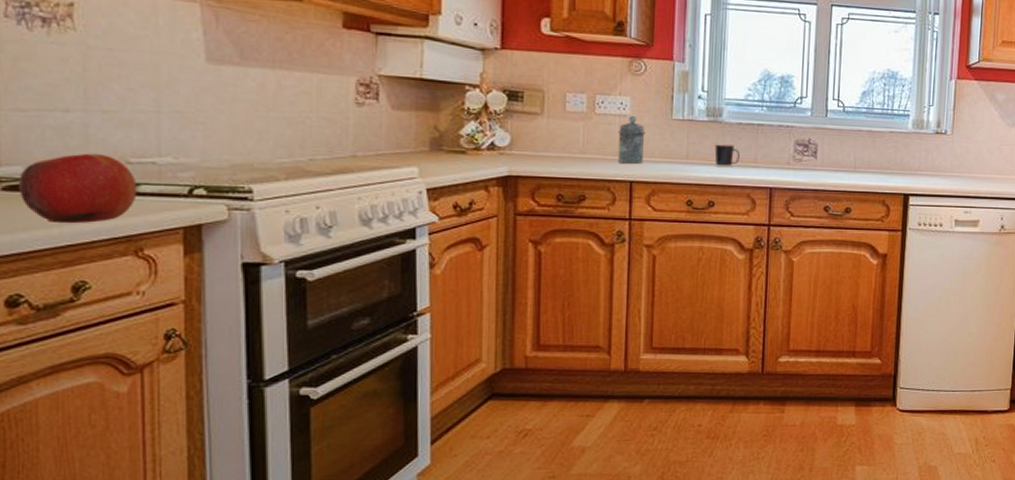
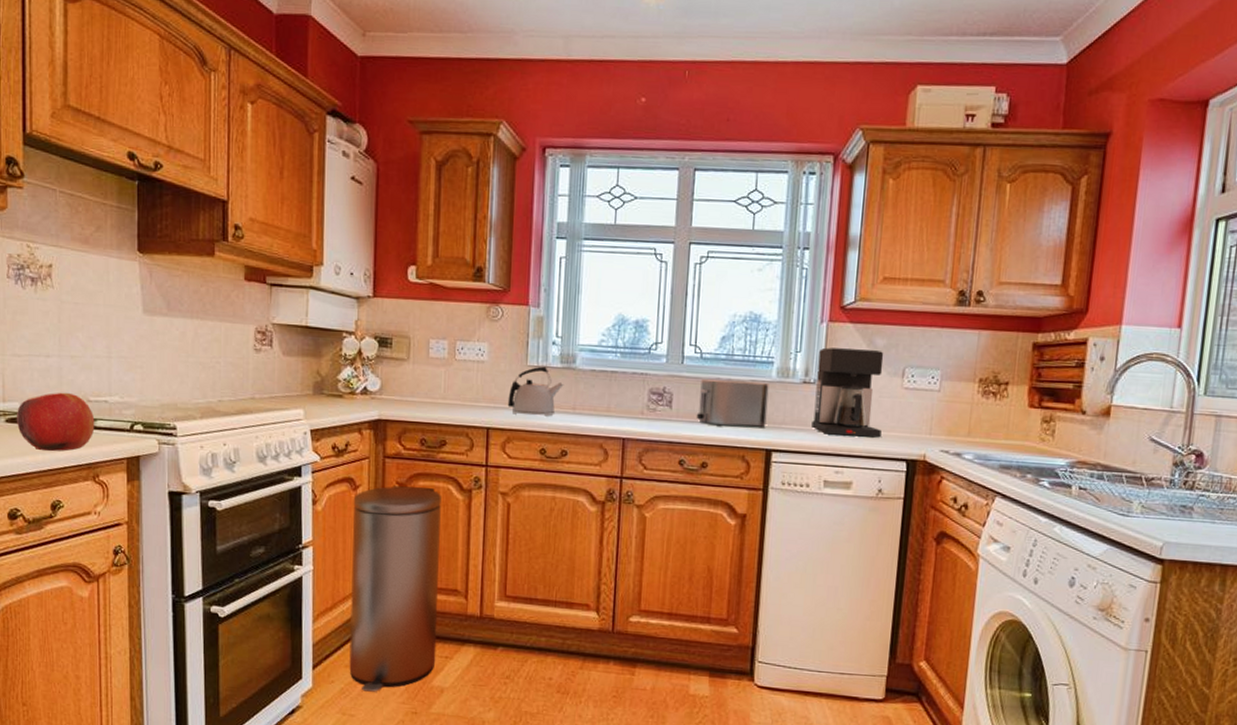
pedal bin: none [475,244,581,463] -> present [349,486,441,693]
canister: present [617,115,645,165] -> none [475,361,502,411]
kettle: none [652,119,711,169] -> present [507,366,564,417]
mug: present [714,144,740,168] -> none [567,392,593,416]
toaster: none [839,131,906,175] -> present [696,379,769,429]
coffee maker: none [943,102,1004,182] -> present [811,347,884,439]

